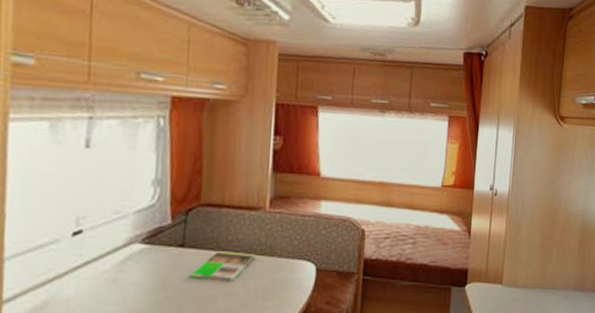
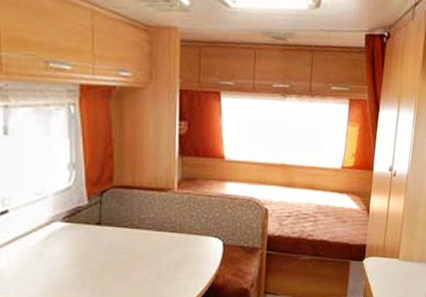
magazine: present [188,251,255,282] -> none [106,229,166,256]

